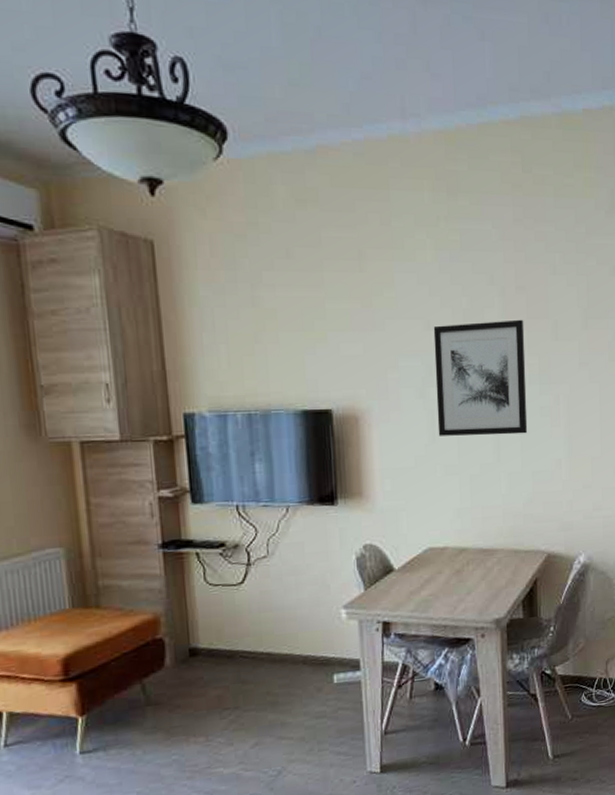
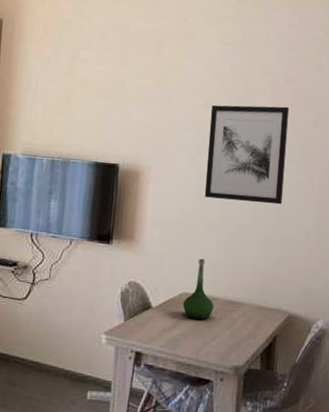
vase: none [429,506,465,575] -> present [182,258,214,320]

